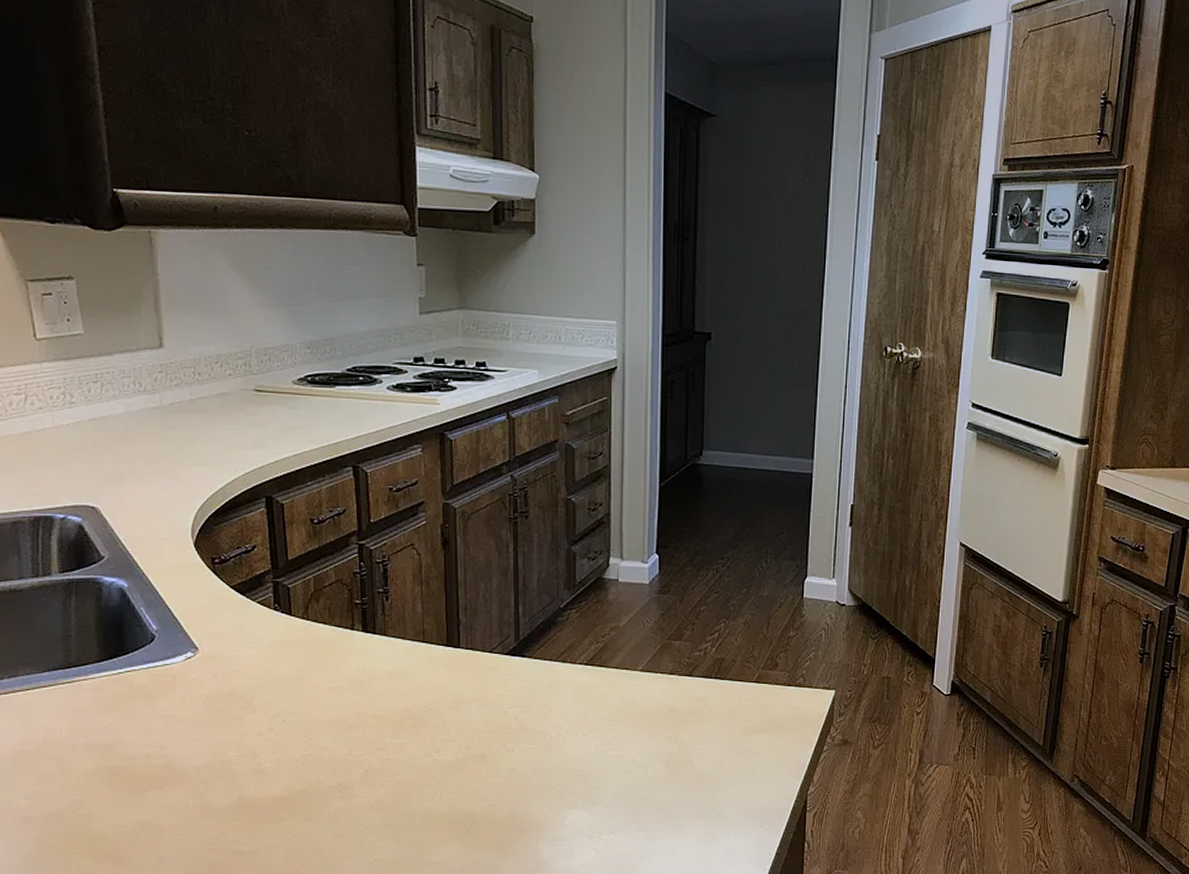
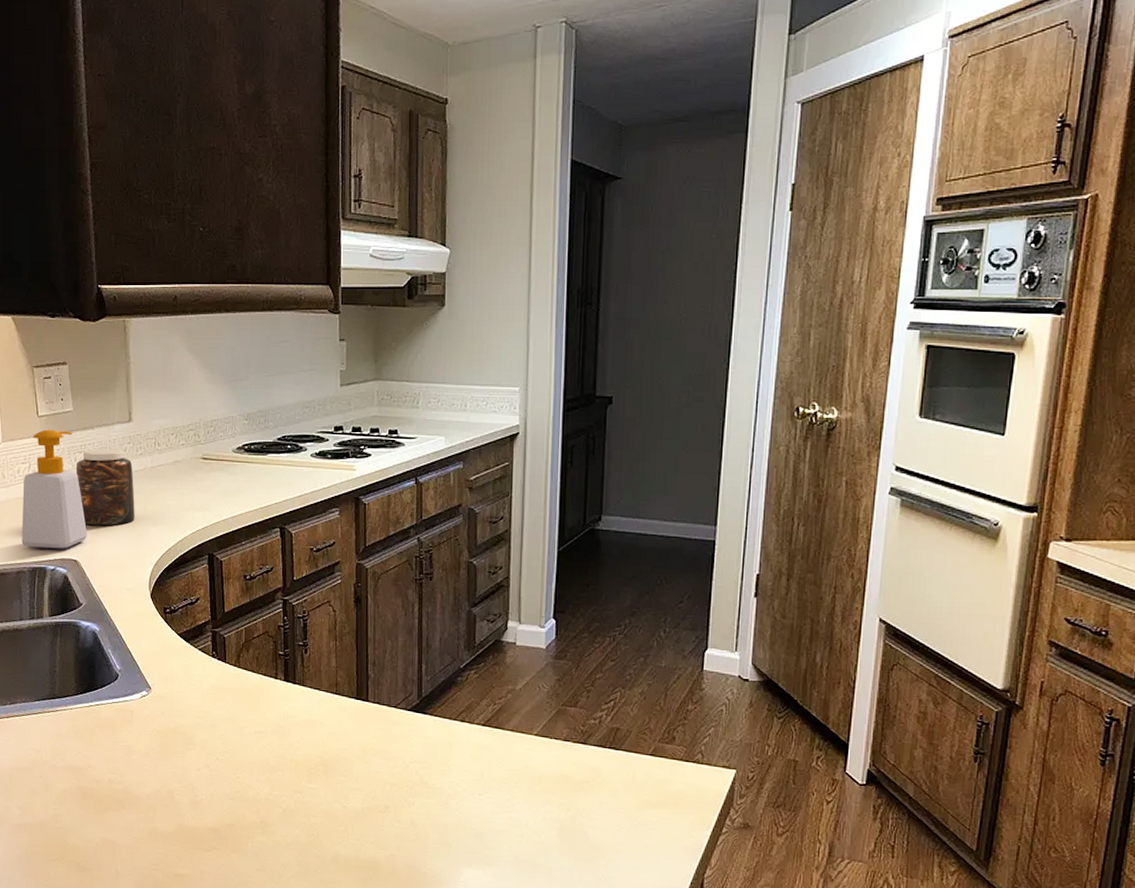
soap bottle: none [17,354,108,494] -> present [21,429,87,549]
jar: none [89,378,171,467] -> present [75,448,135,526]

